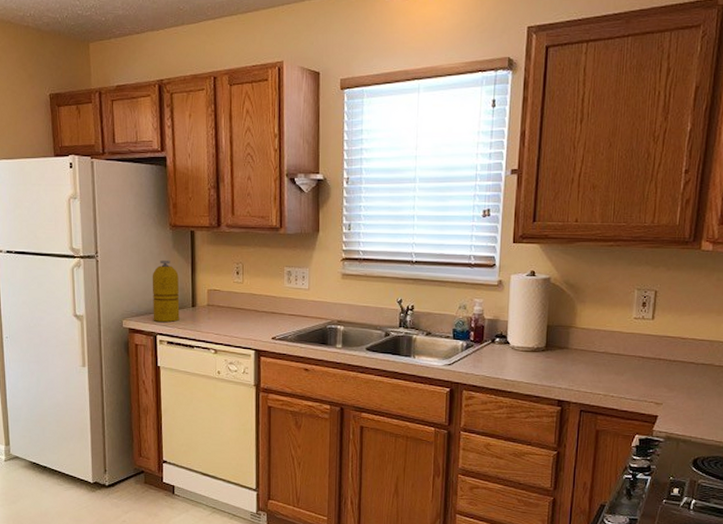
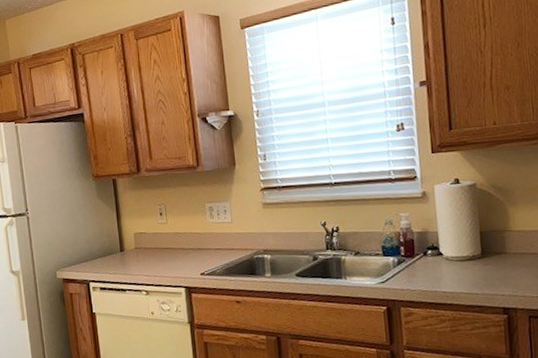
canister: present [152,261,180,322] -> none [80,210,110,269]

